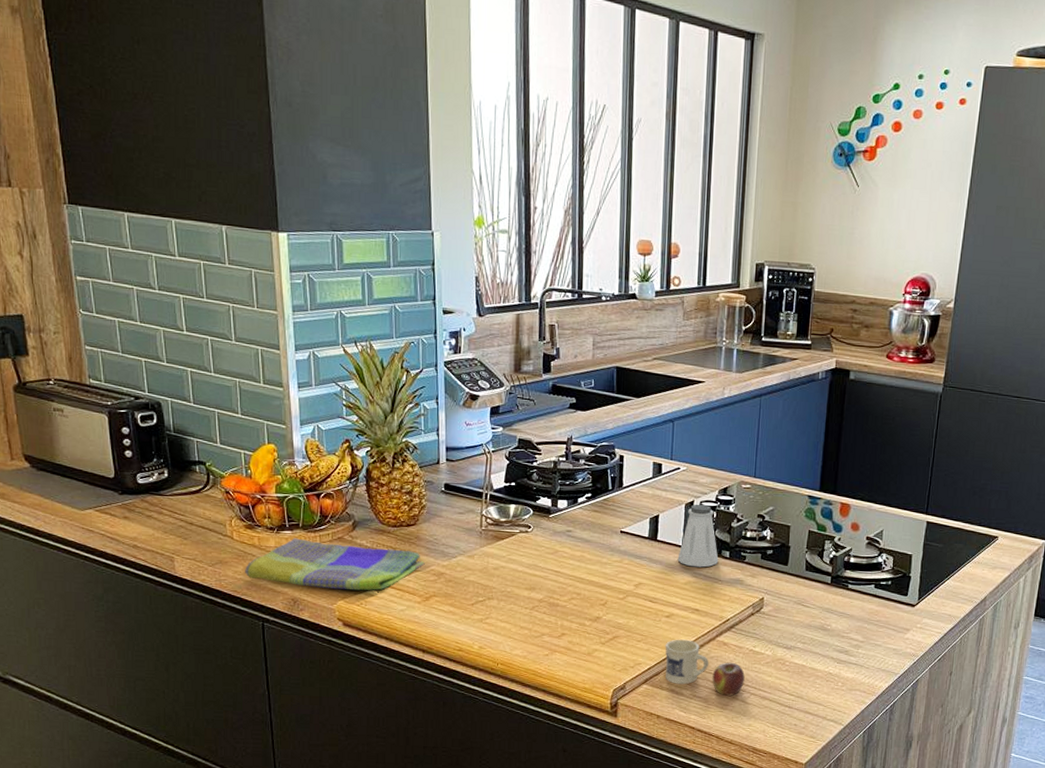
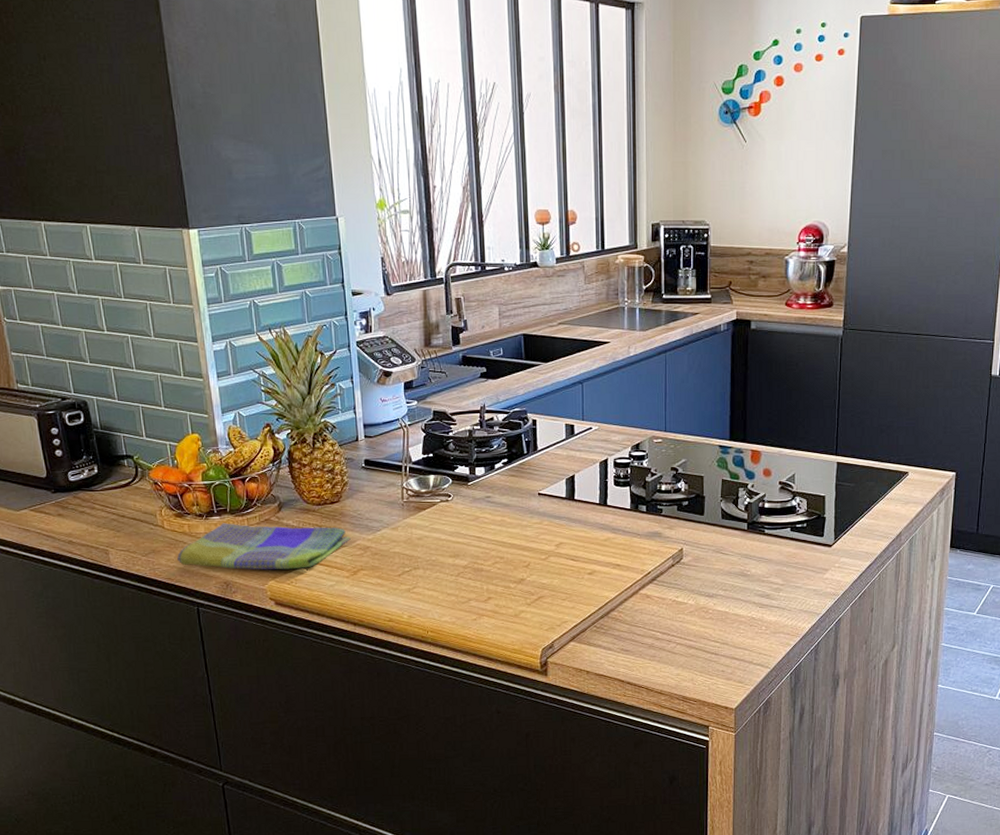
mug: present [665,639,745,696] -> none [589,595,670,647]
saltshaker: present [677,504,719,568] -> none [596,461,636,523]

